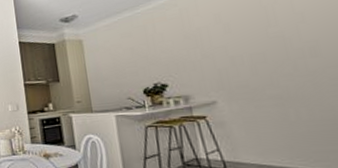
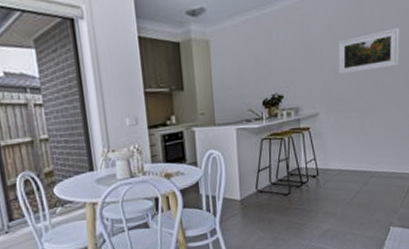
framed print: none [231,9,329,62] -> present [338,28,399,75]

